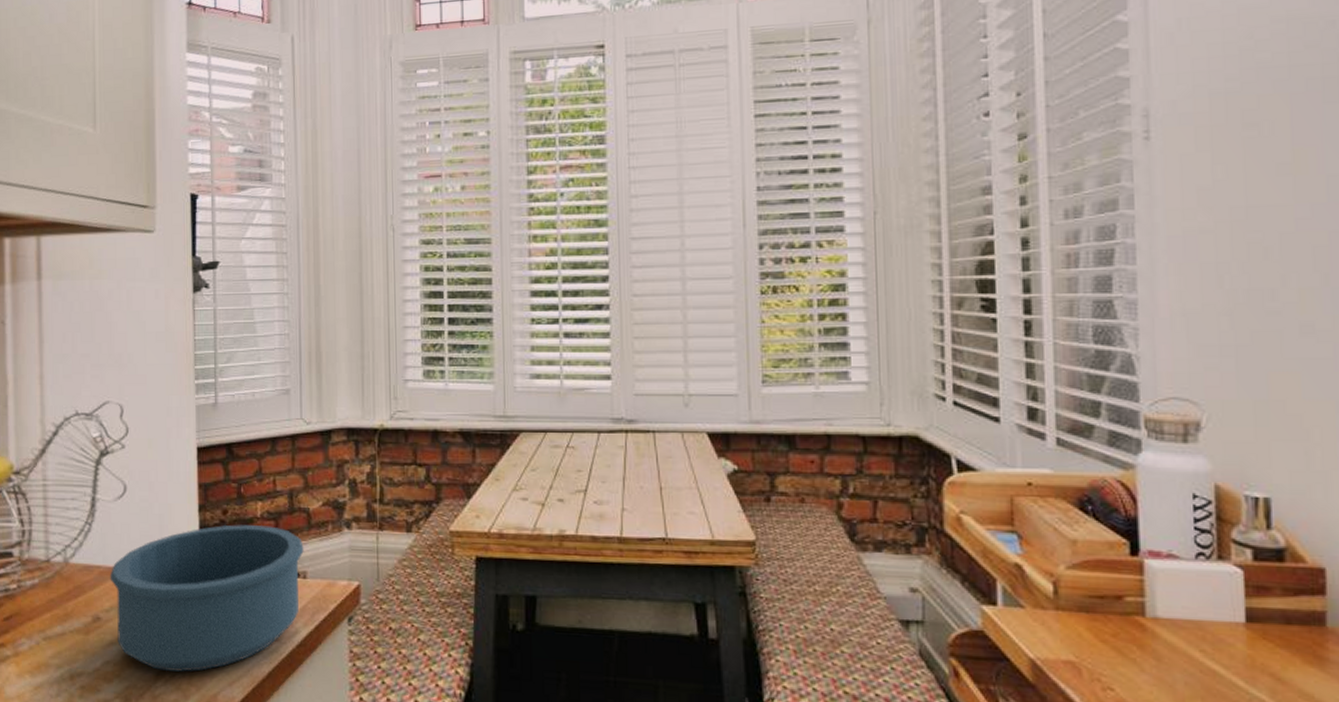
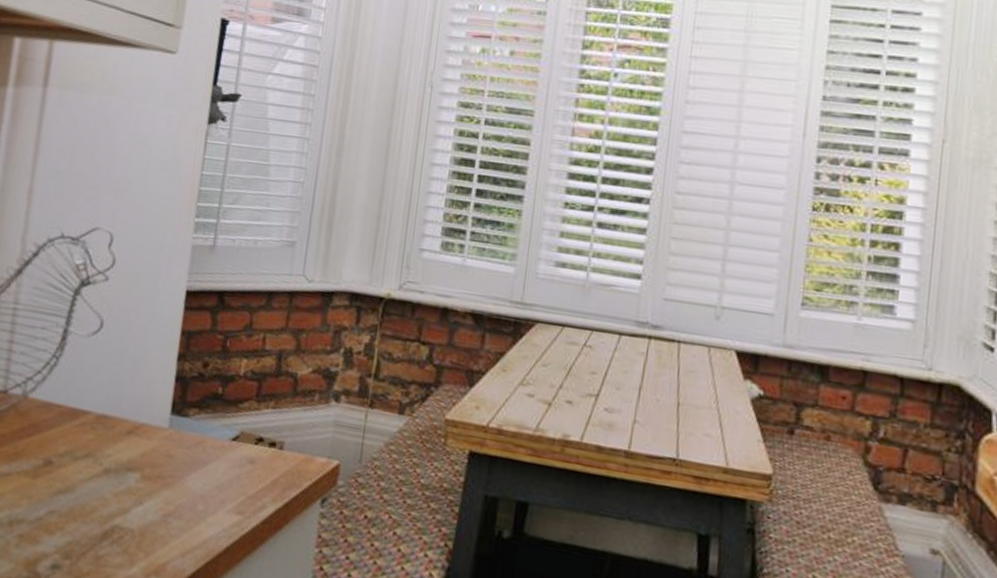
mixing bowl: present [110,525,304,672] -> none [67,379,285,536]

